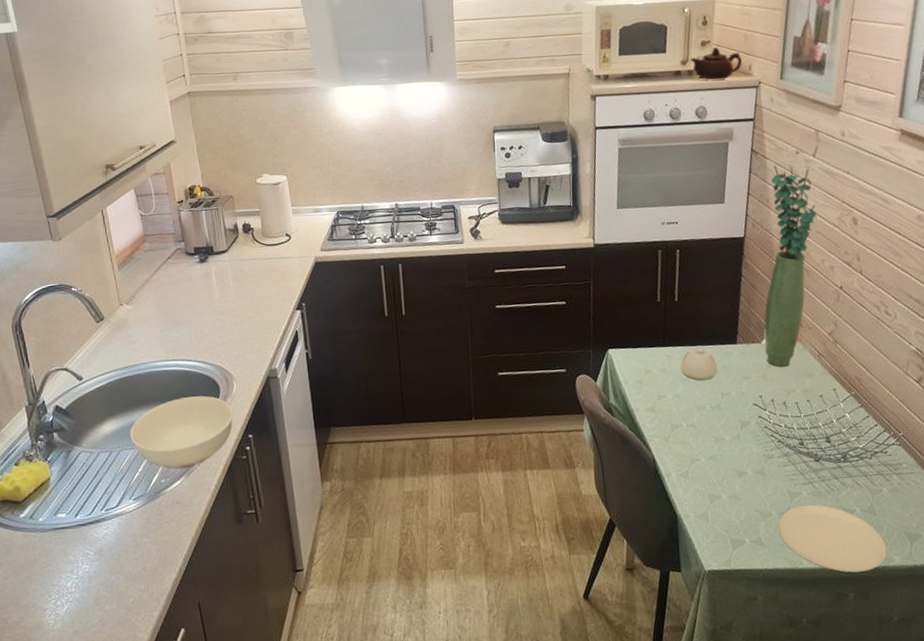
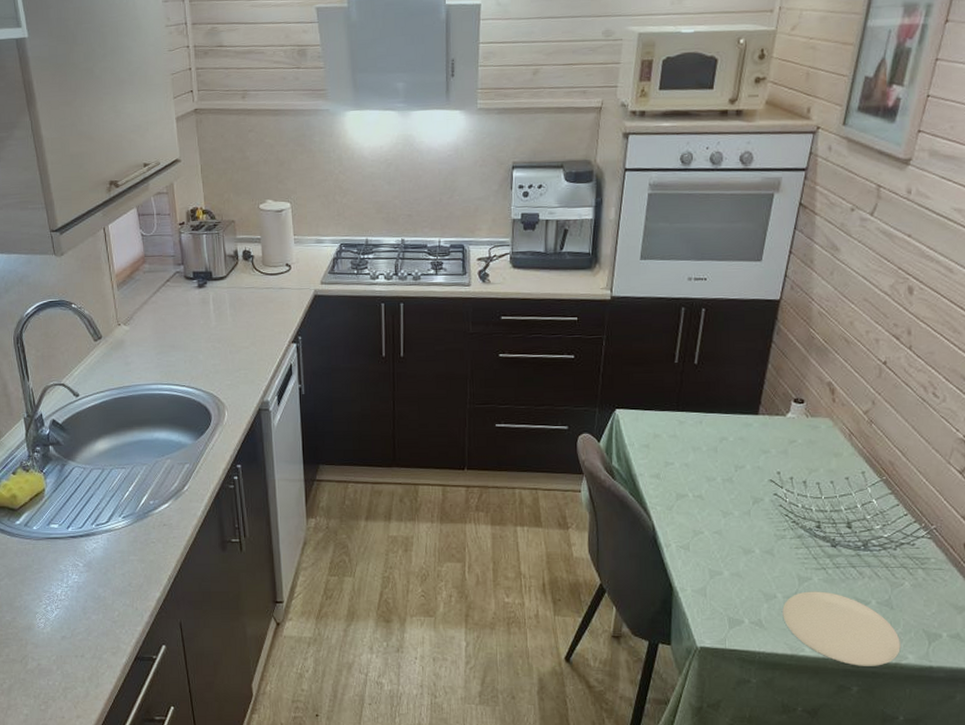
bowl: present [130,395,234,469] -> none [122,422,224,492]
sugar bowl: present [680,347,718,381] -> none [692,415,734,451]
teapot: present [690,47,743,81] -> none [740,85,801,123]
vase: present [764,165,817,367] -> none [789,222,867,444]

